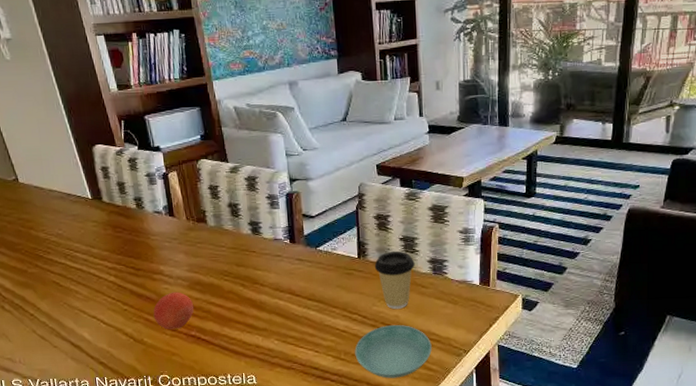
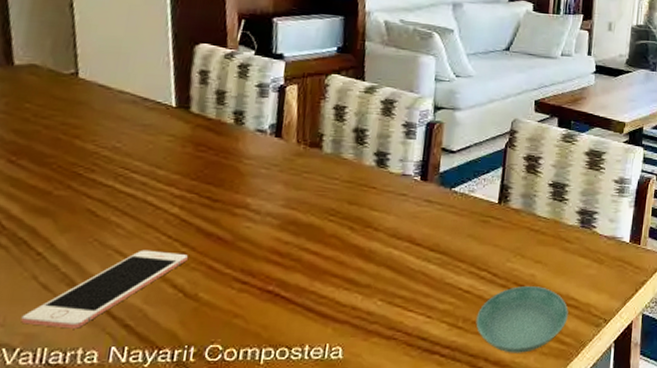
cell phone: none [34,308,130,366] -> present [21,250,188,329]
fruit: present [153,292,194,330] -> none [220,232,281,283]
coffee cup: present [374,251,415,309] -> none [515,197,562,266]

